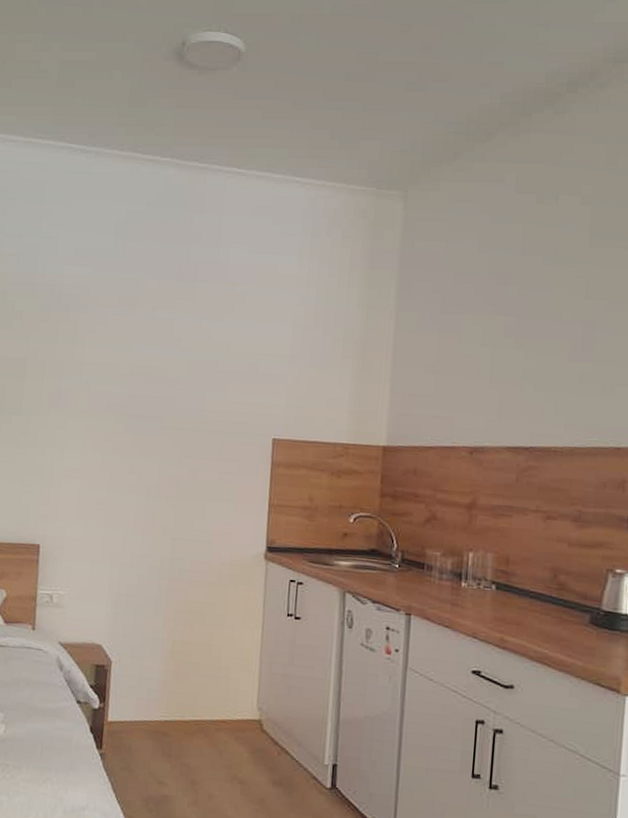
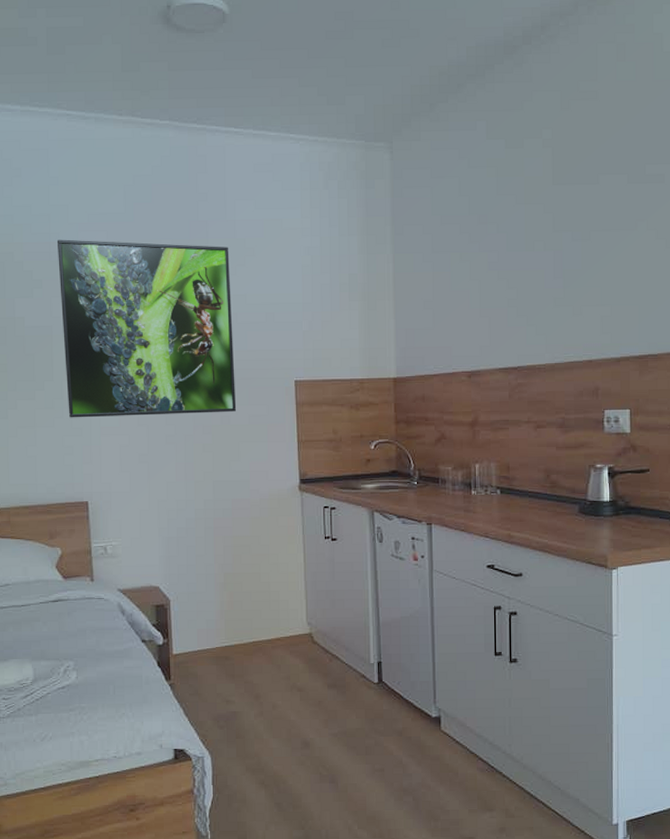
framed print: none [32,272,217,466] -> present [58,239,237,418]

